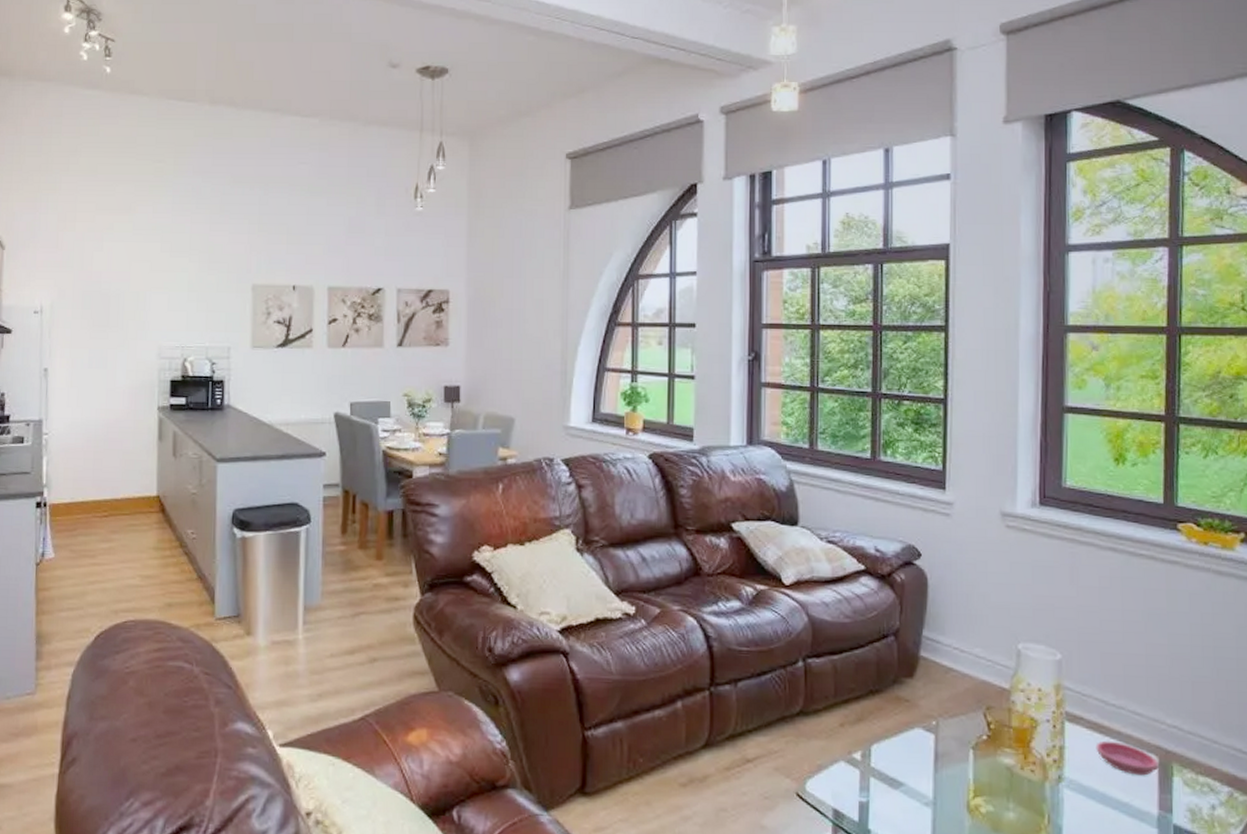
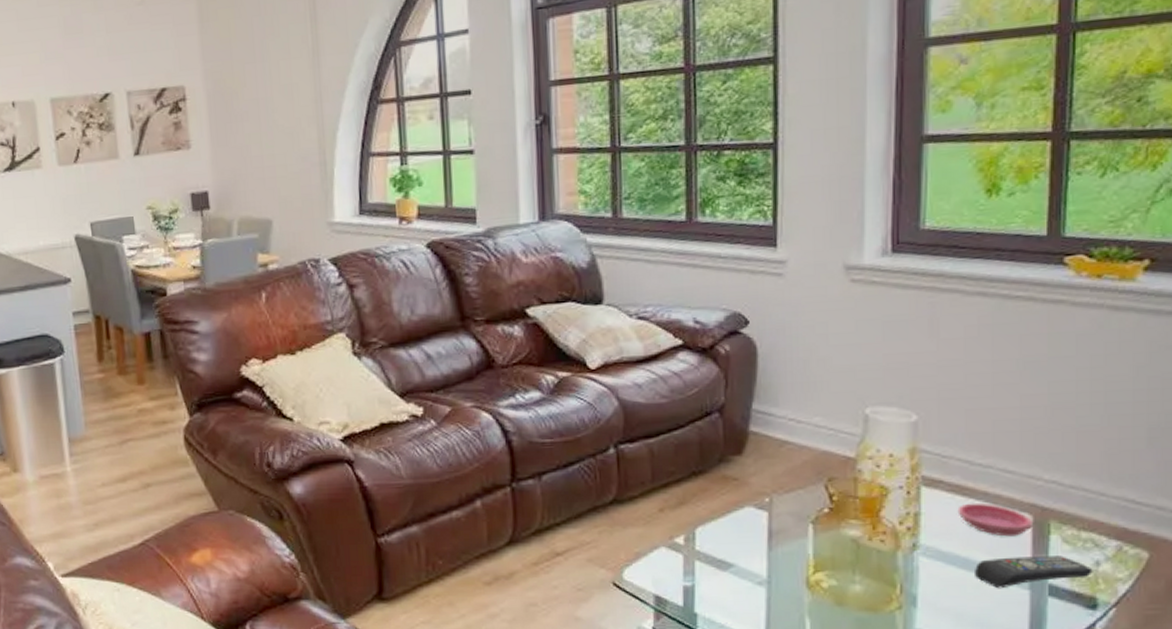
remote control: none [1111,795,1210,826] -> present [975,556,1093,589]

